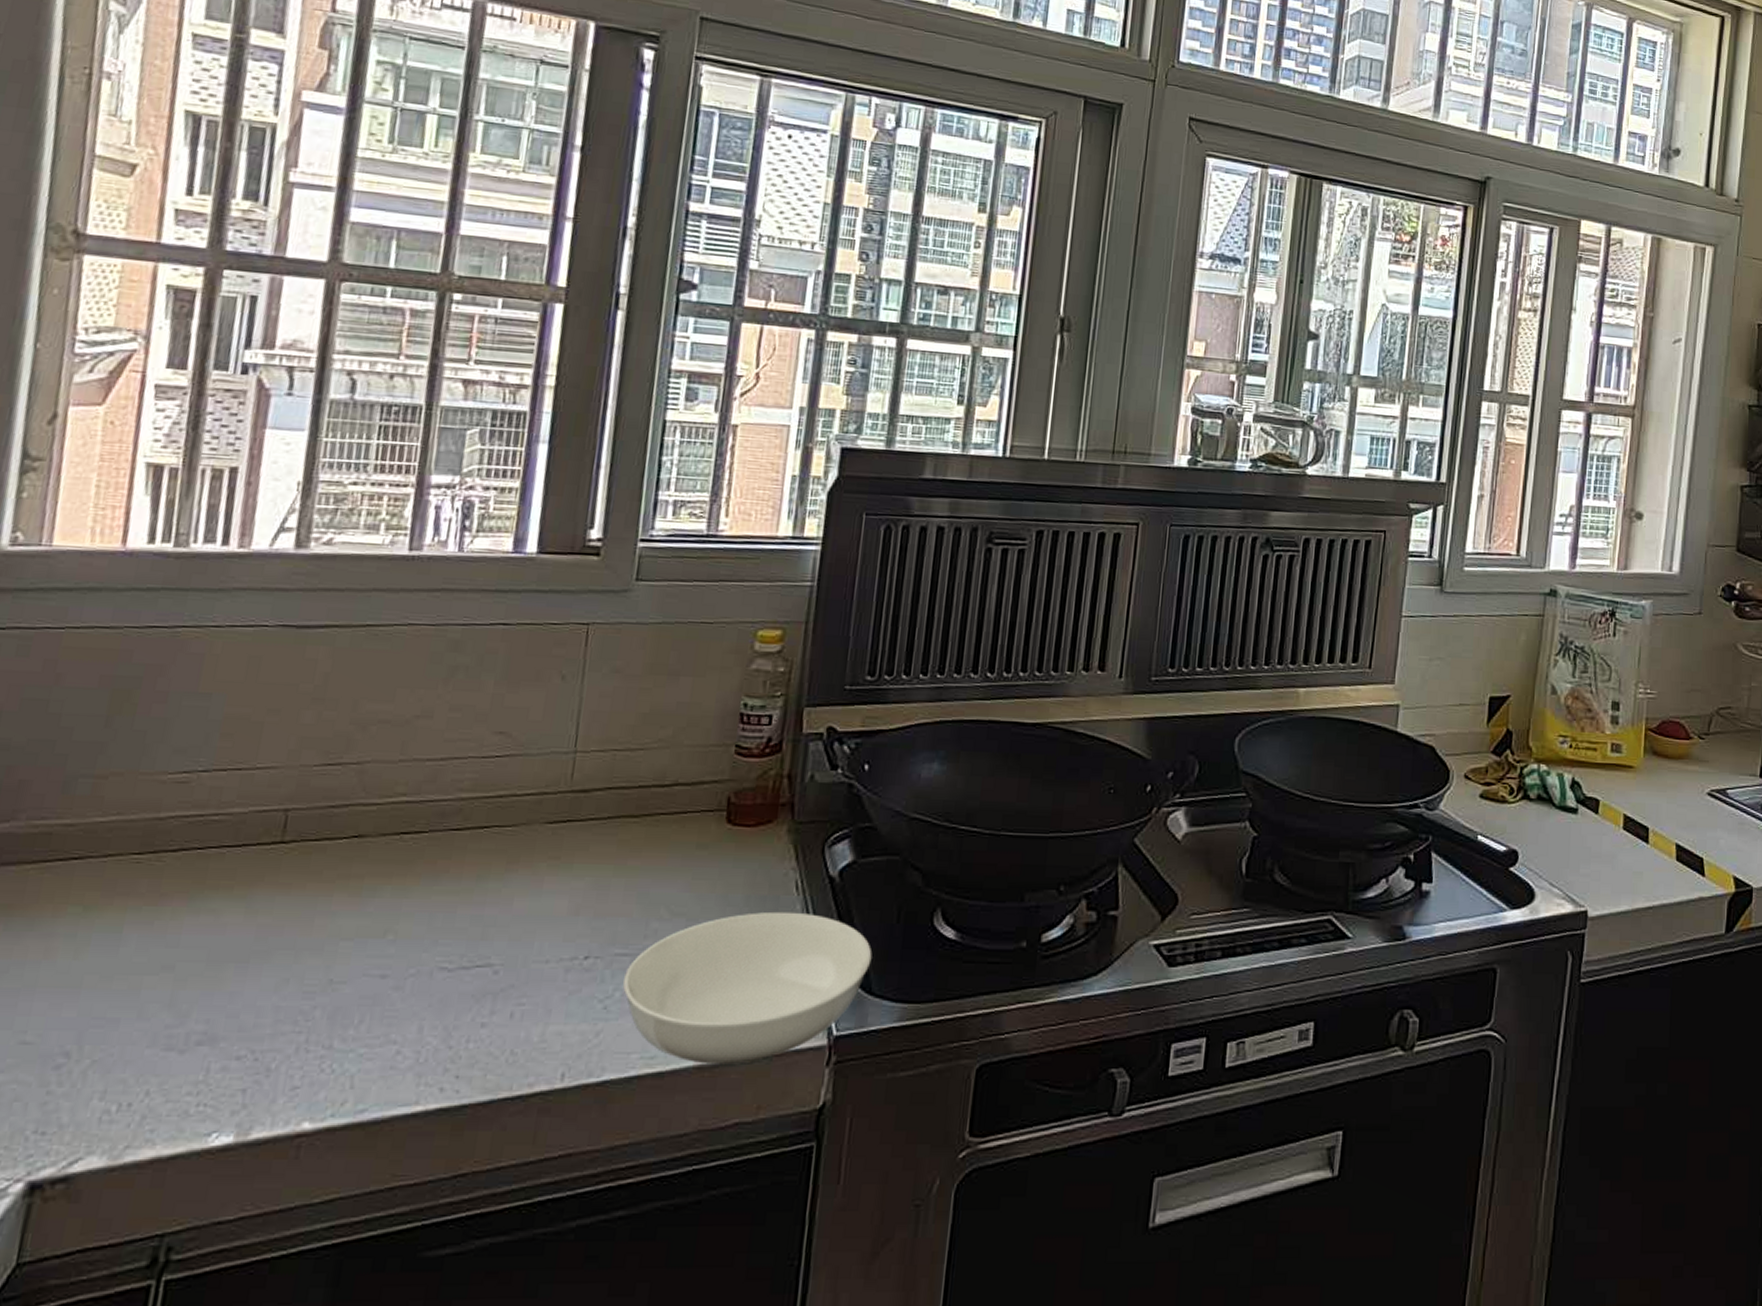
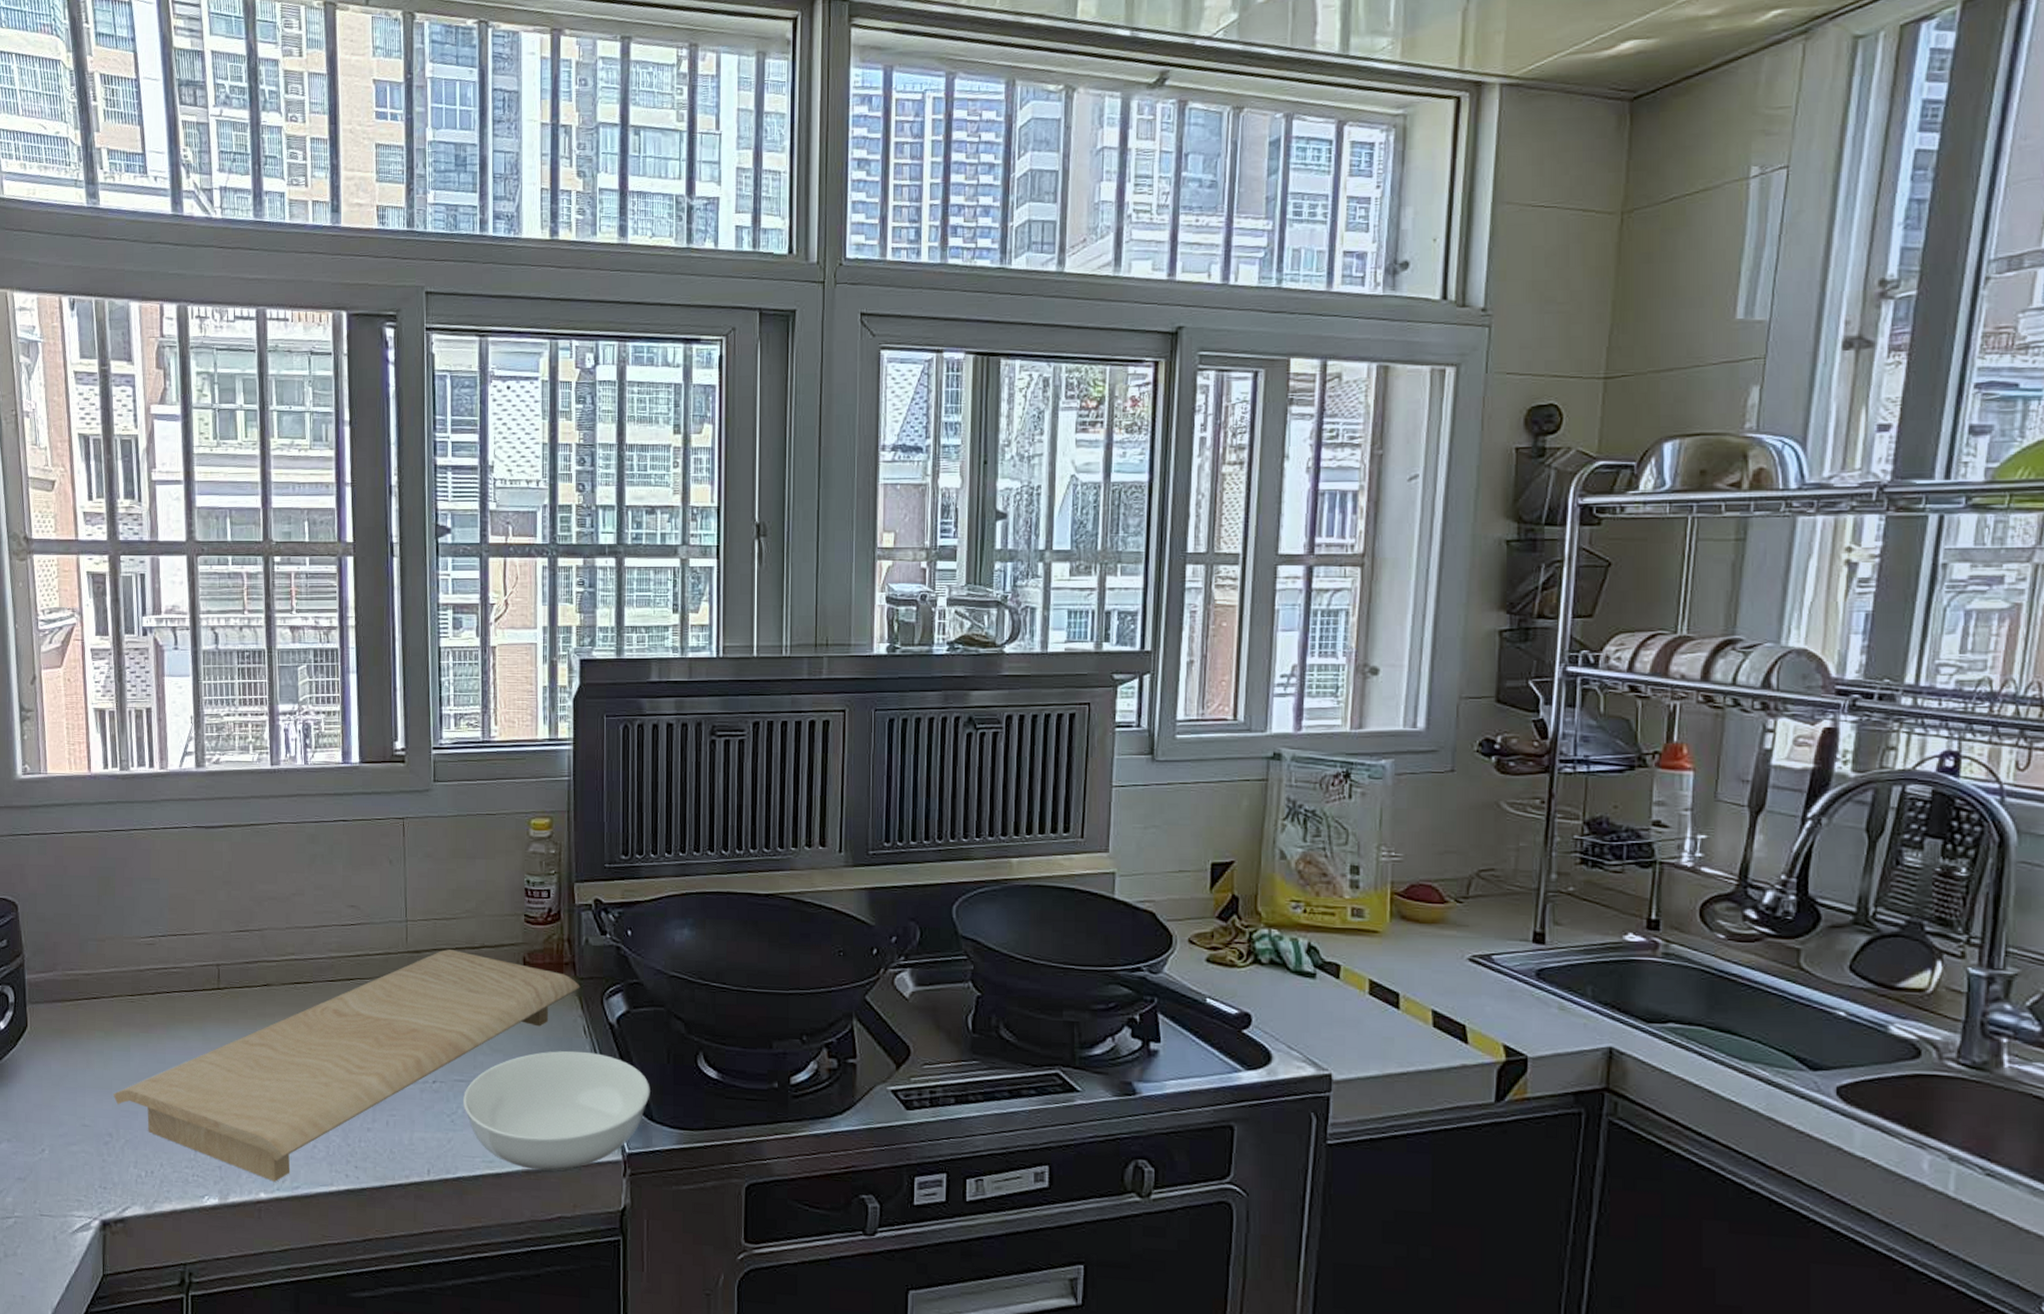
cutting board: none [82,788,798,1105] -> present [113,949,581,1182]

